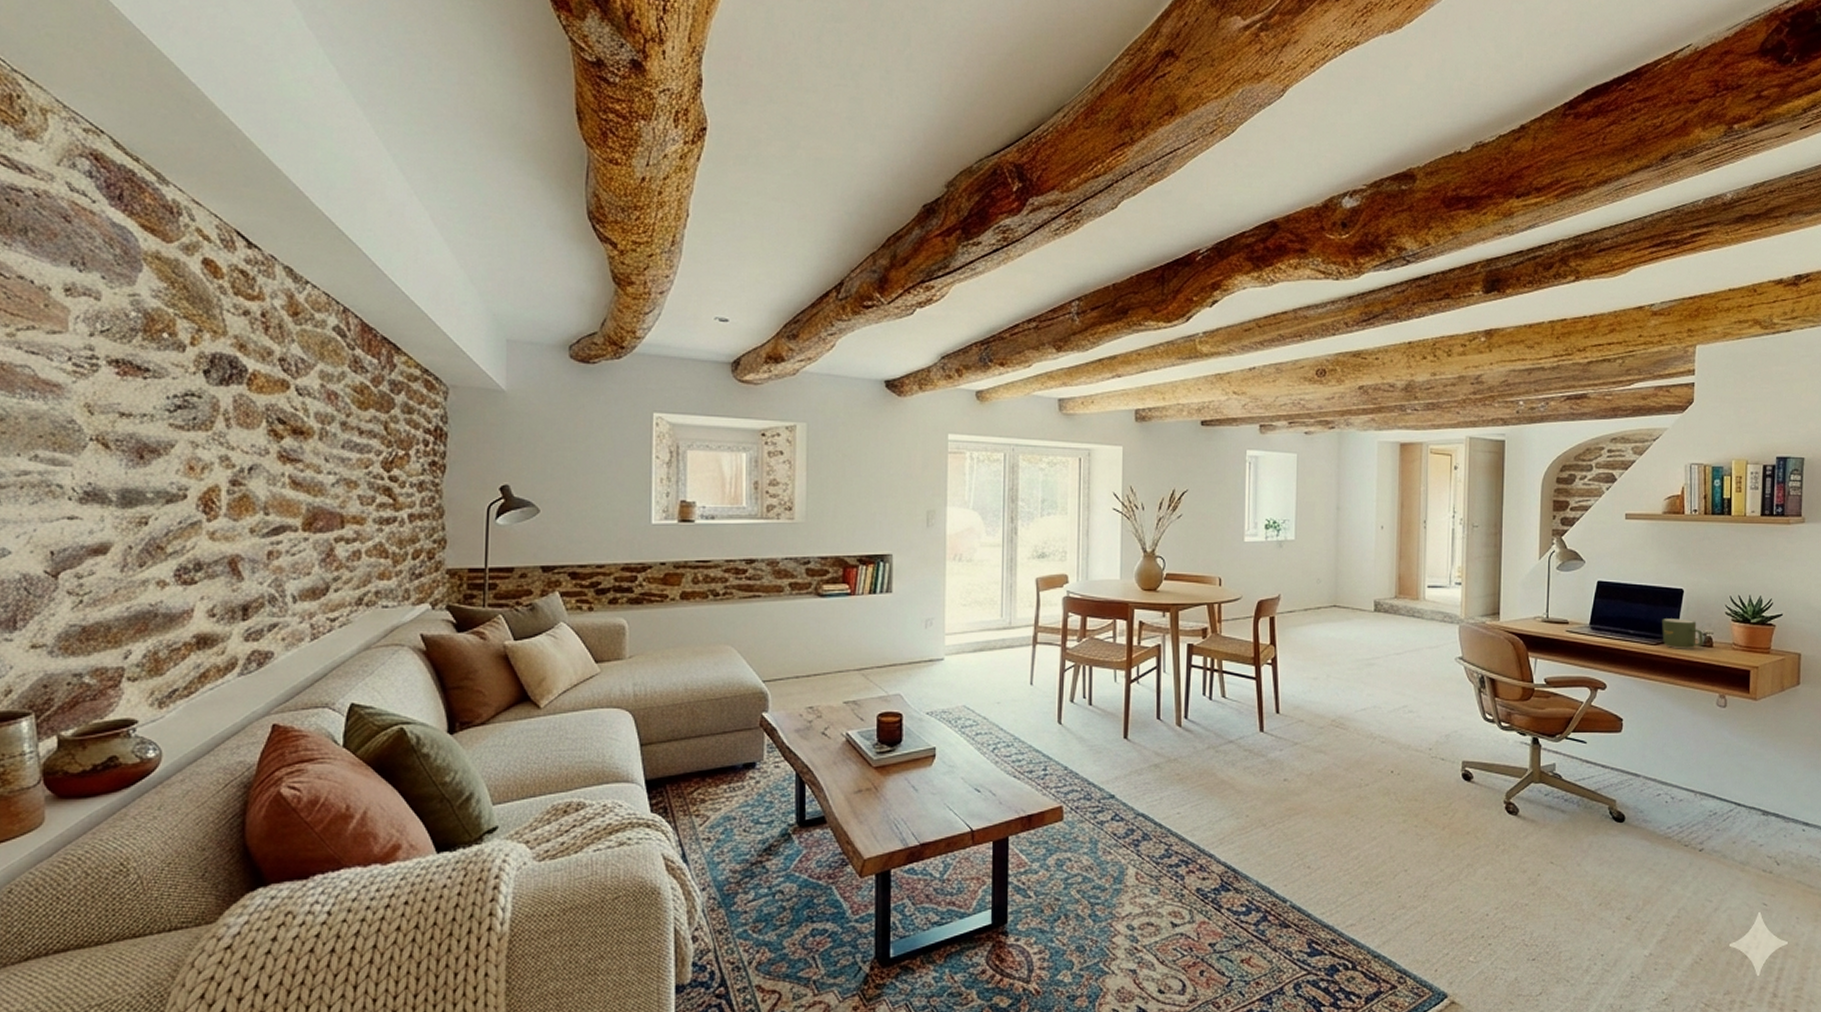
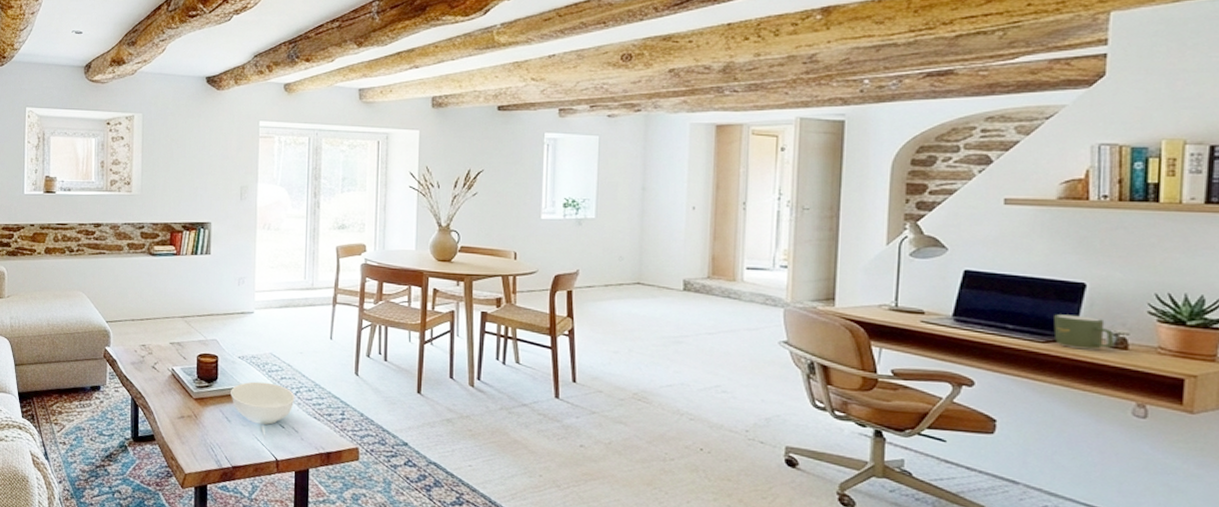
bowl: none [918,740,992,790] -> present [231,381,295,425]

